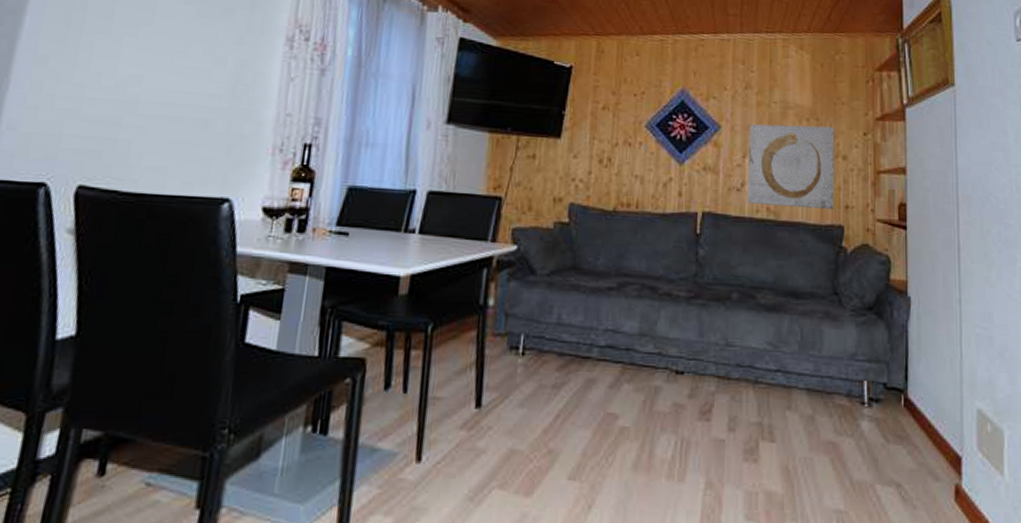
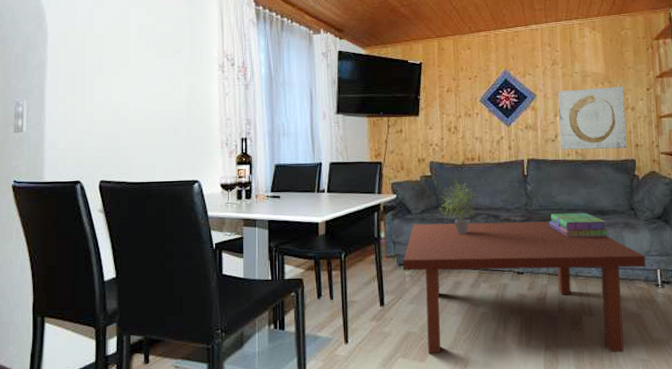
coffee table: none [515,290,850,499] -> present [403,221,646,354]
potted plant: none [575,231,631,311] -> present [439,179,478,235]
stack of books: none [723,291,803,330] -> present [548,212,609,237]

